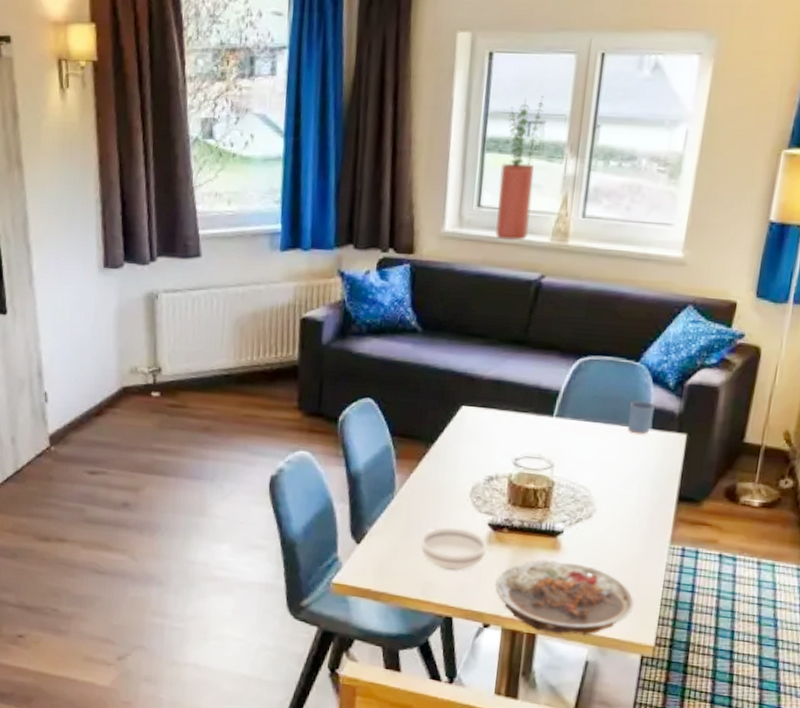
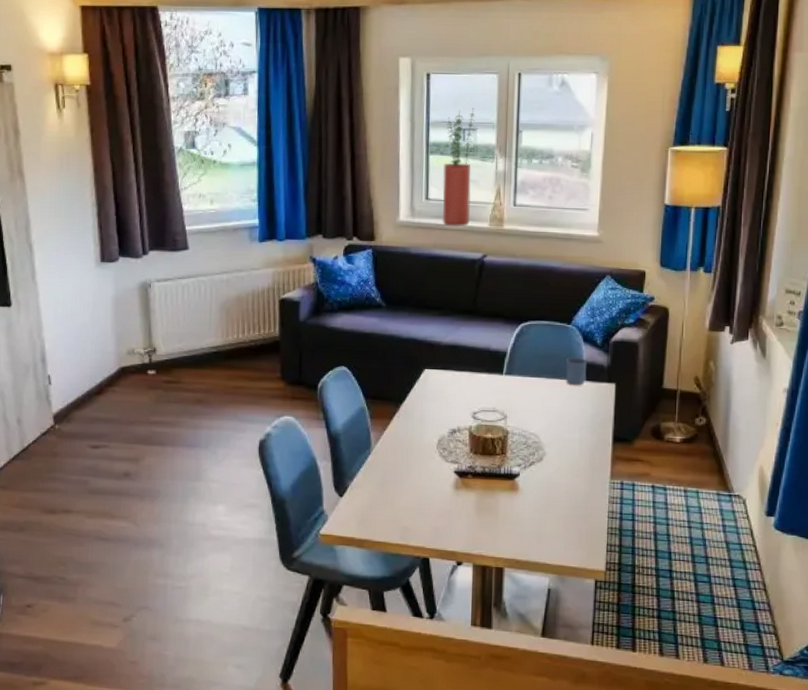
bowl: present [420,527,487,570] -> none [396,476,454,515]
plate: present [495,560,634,635] -> none [464,500,585,566]

